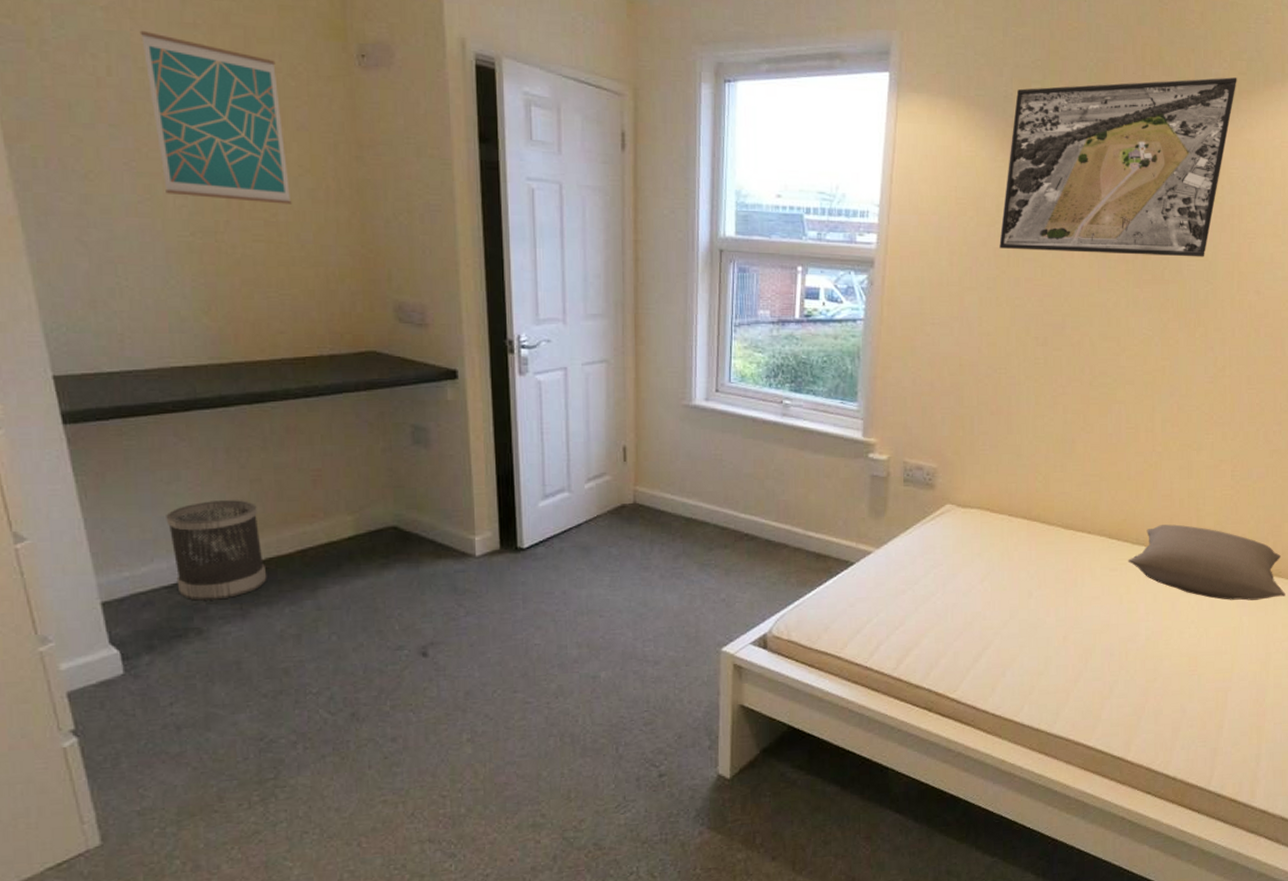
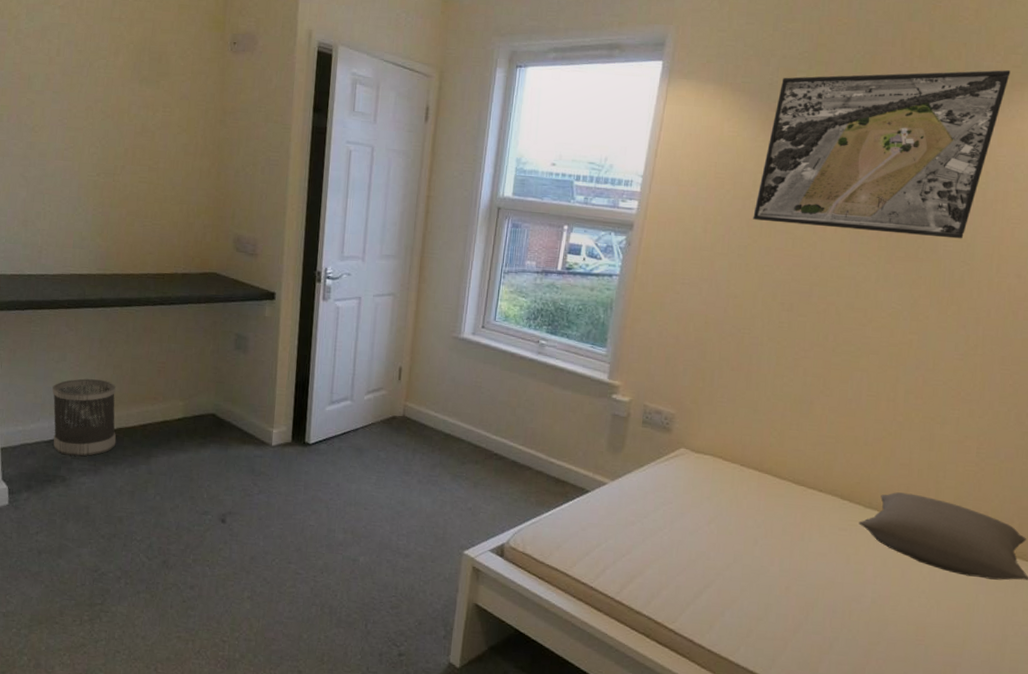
wall art: present [139,30,292,205] -> none [82,23,172,155]

